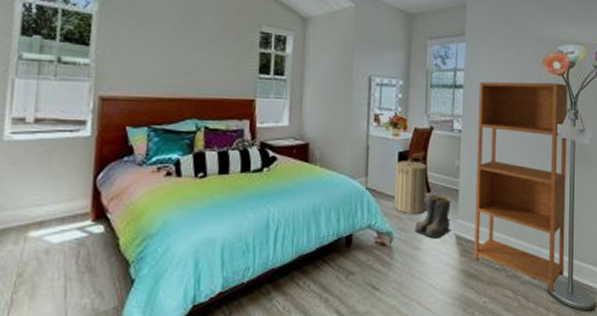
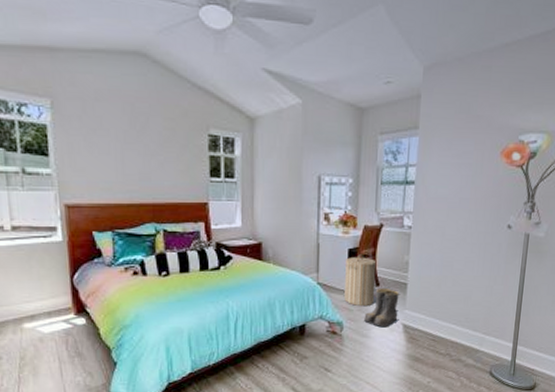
bookcase: present [474,81,568,292] -> none [420,175,527,374]

